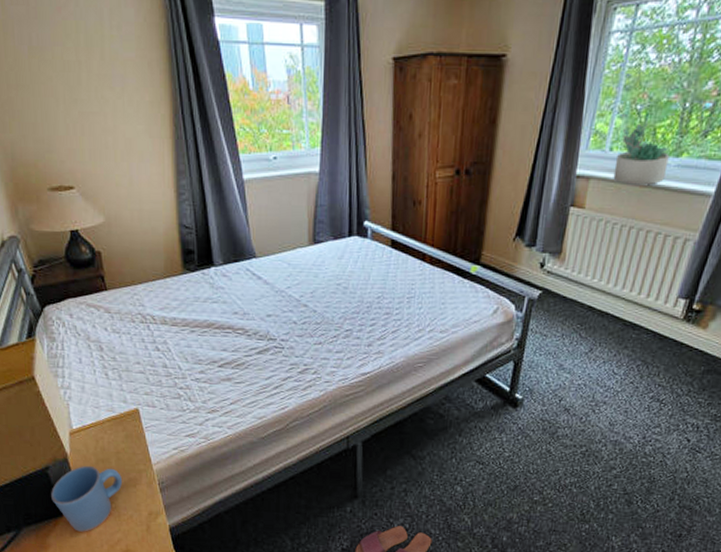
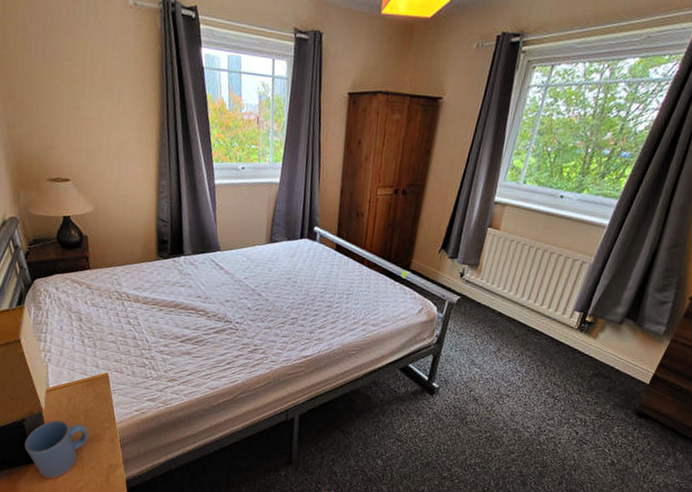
succulent plant: present [613,123,670,185] -> none [525,162,573,215]

